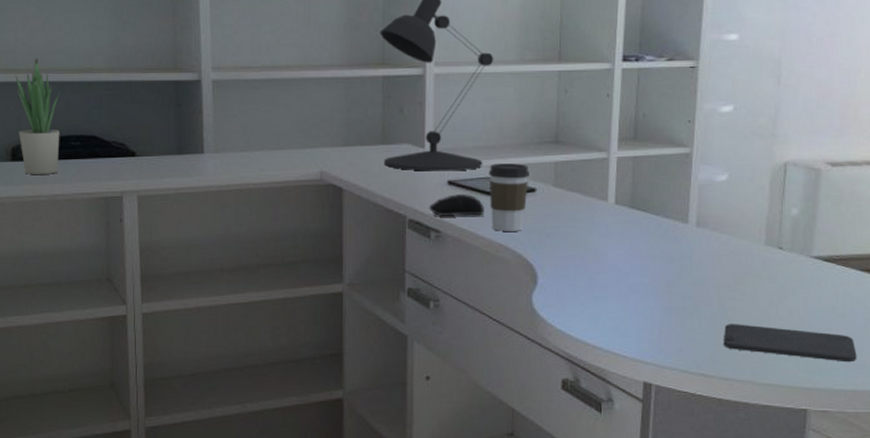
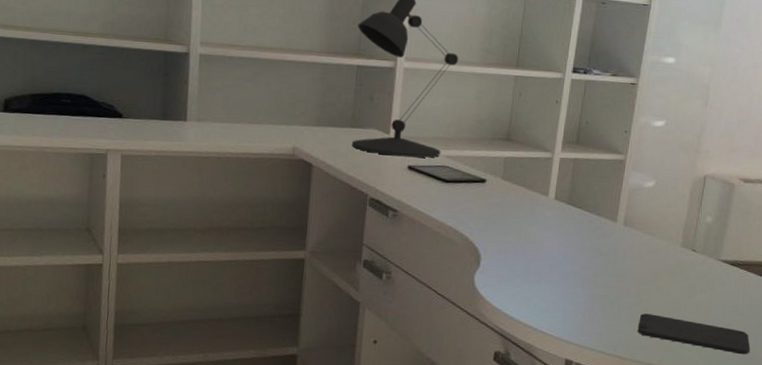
potted plant: present [15,57,61,174] -> none [12,16,56,128]
computer mouse: present [429,194,485,216] -> none [389,178,439,200]
coffee cup: present [488,163,529,231] -> none [444,154,482,217]

